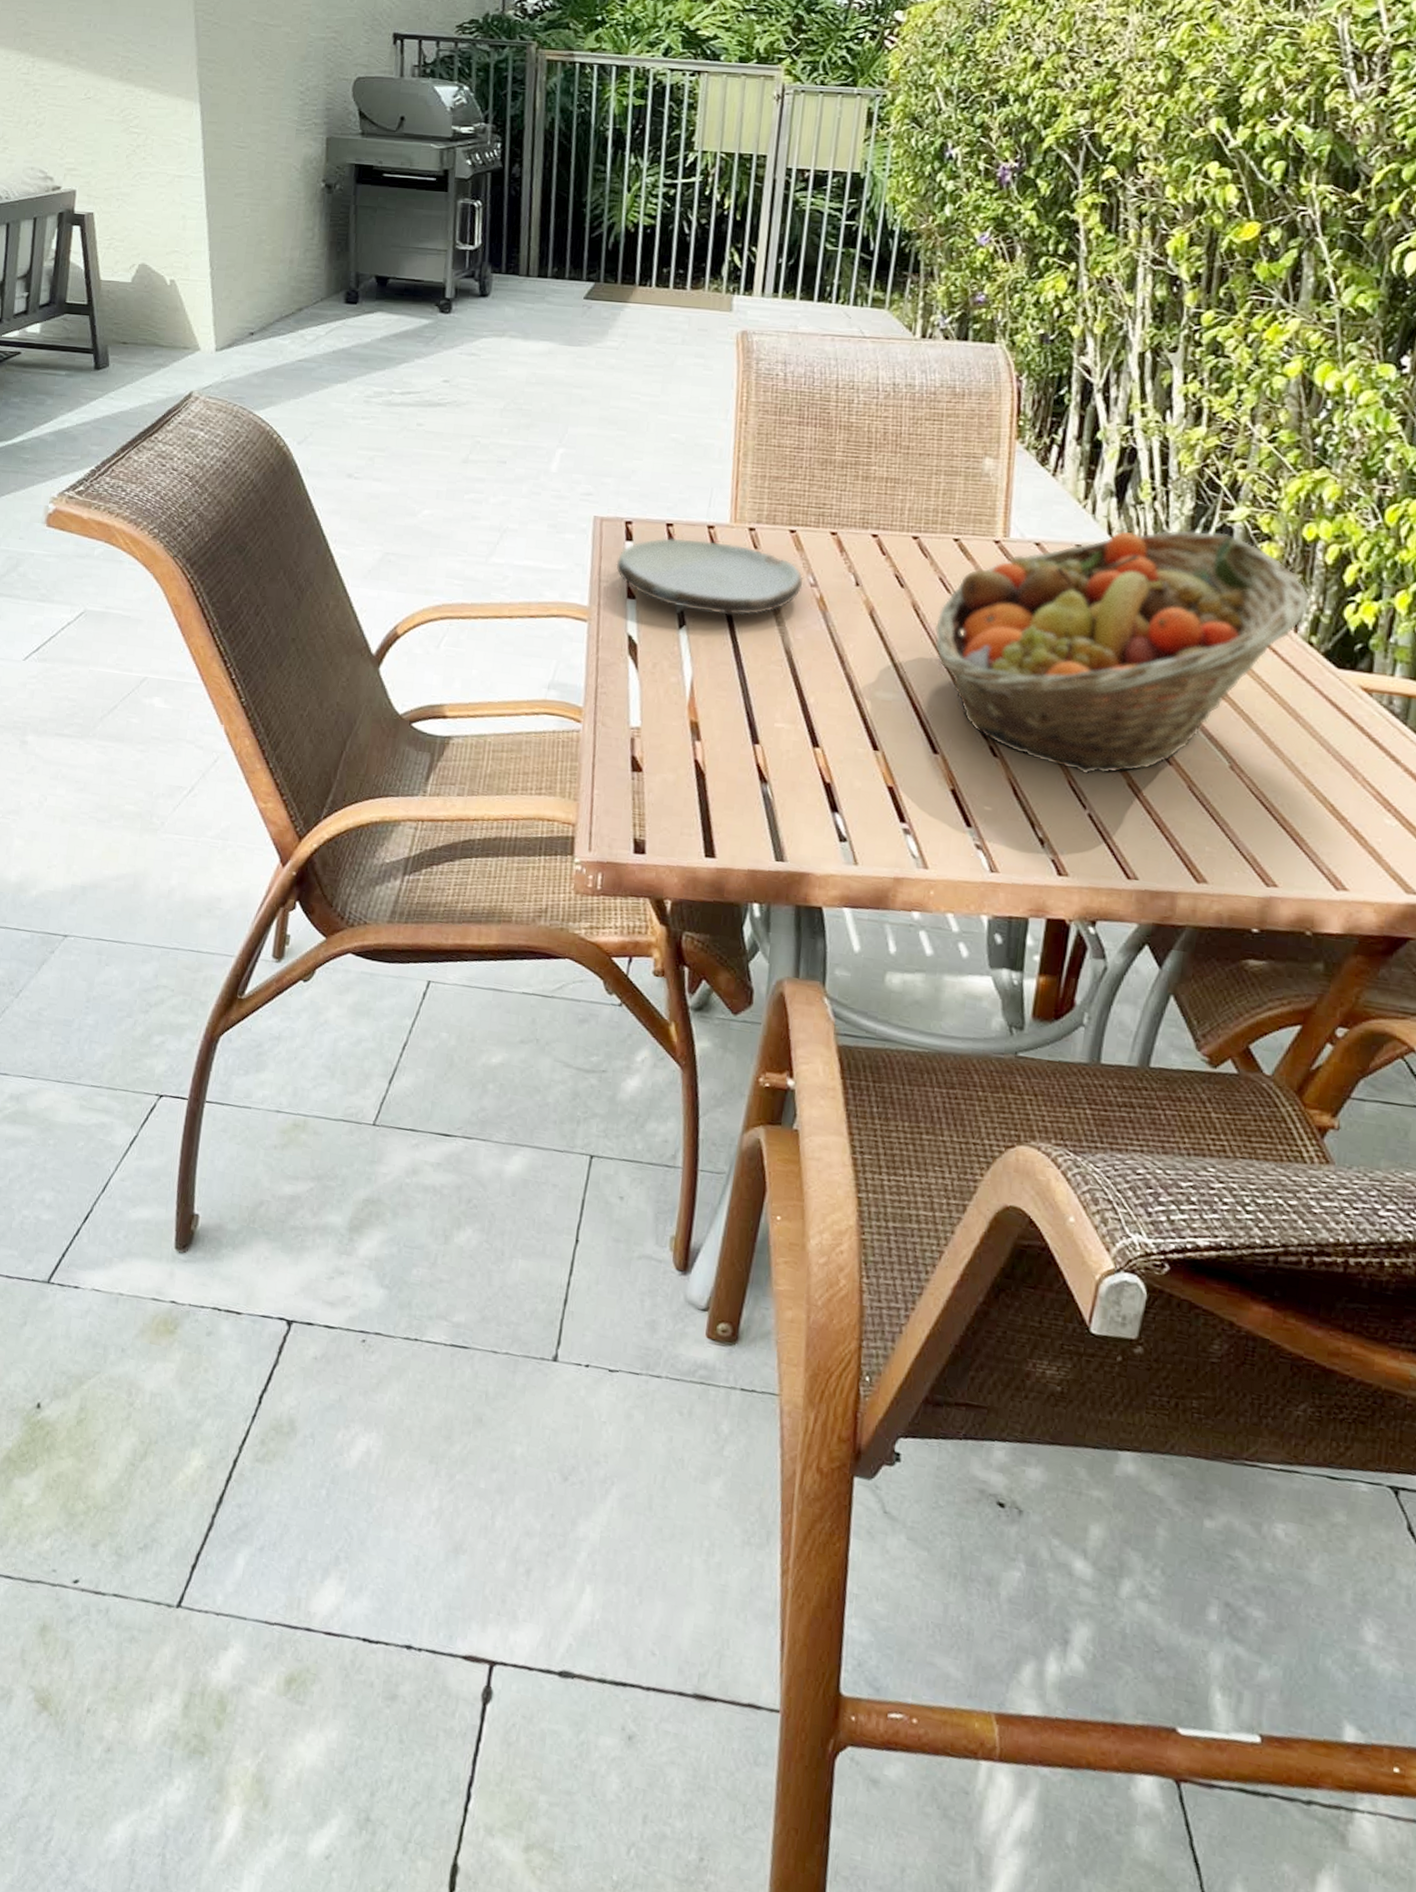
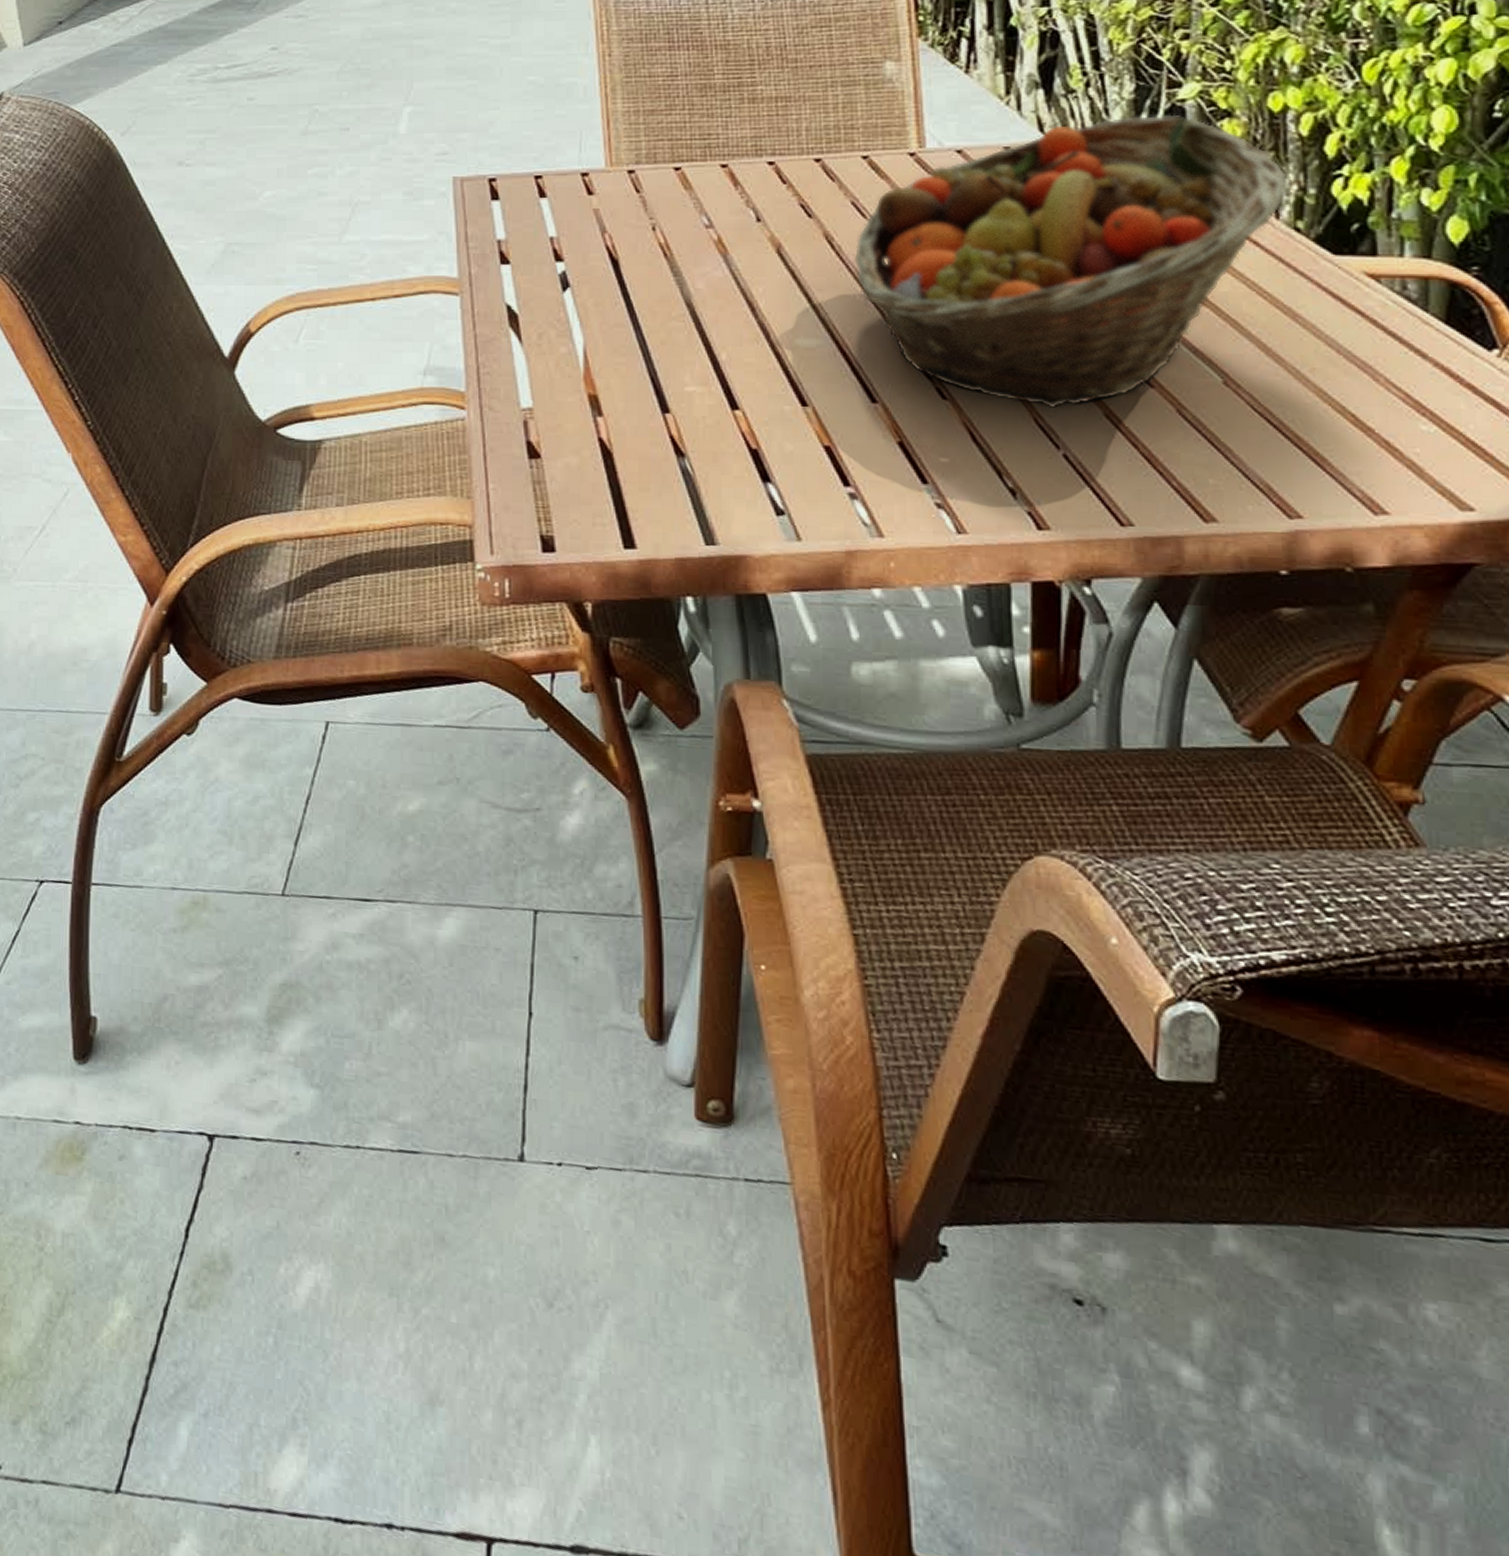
plate: present [616,537,804,615] -> none [484,190,697,271]

